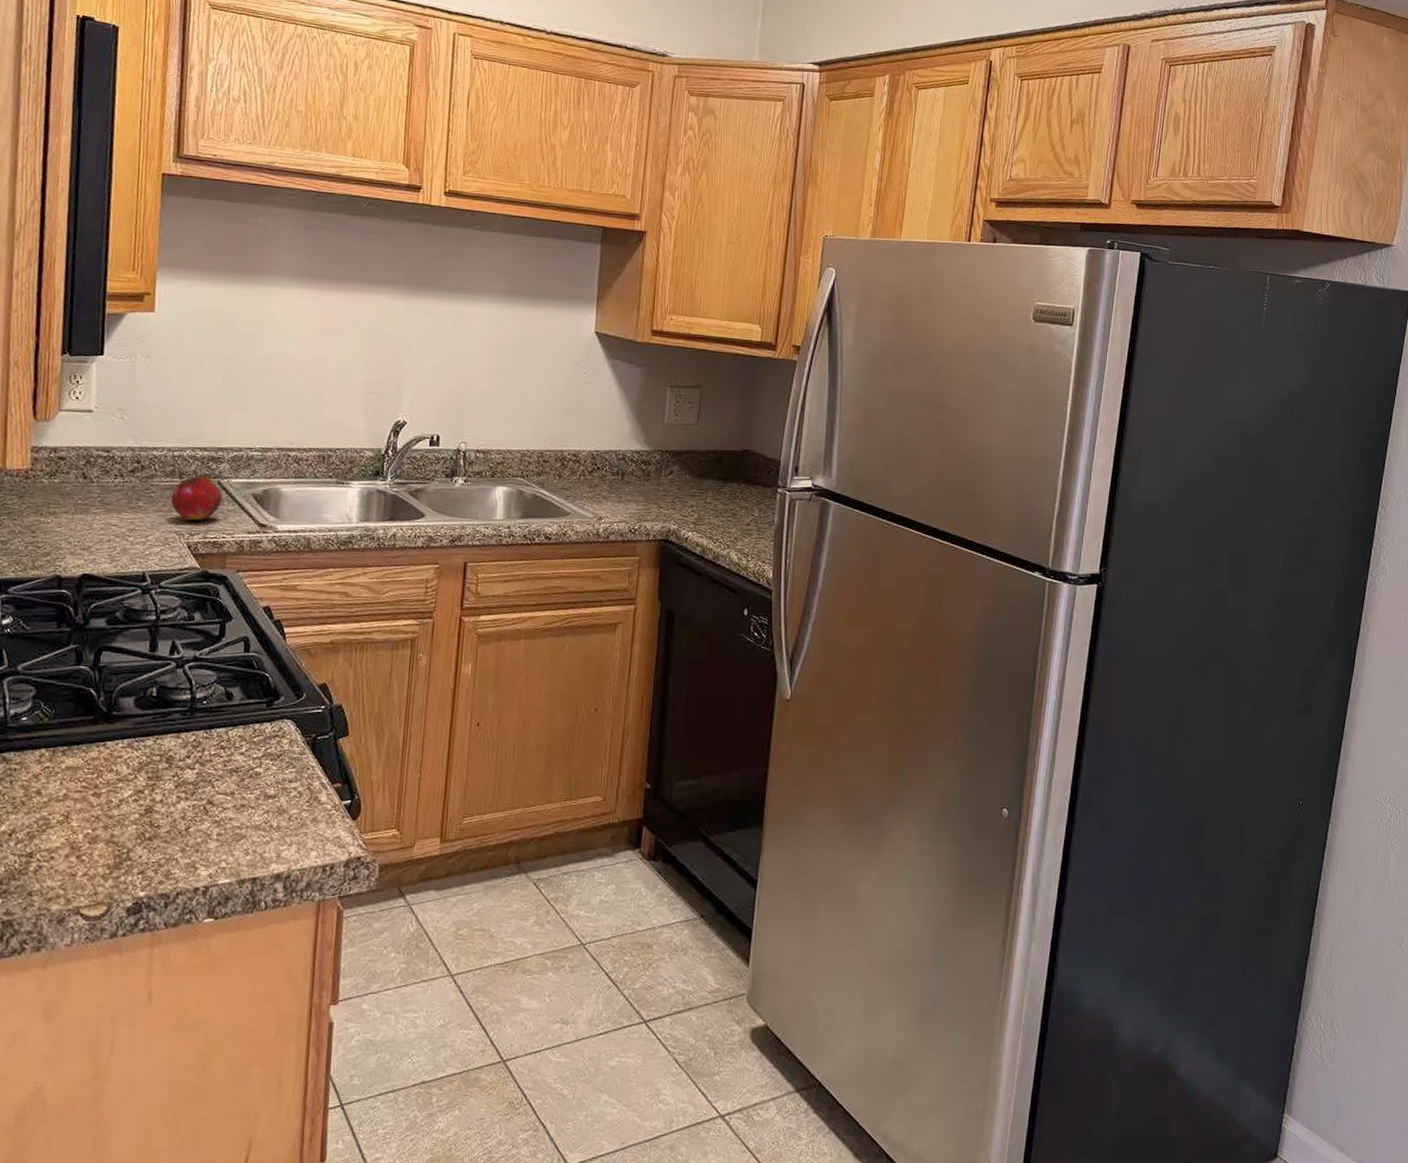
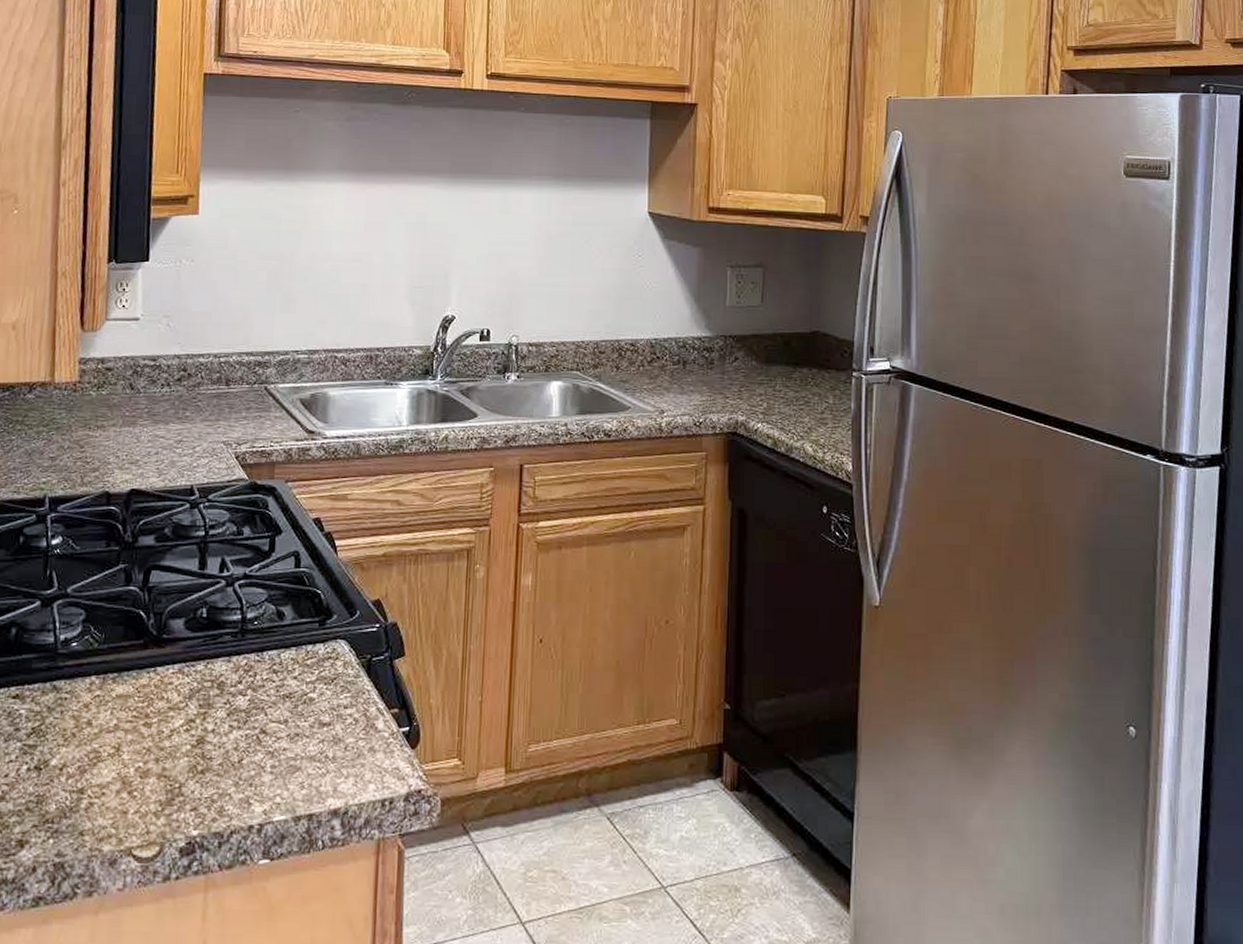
fruit: present [171,473,222,521] -> none [218,379,269,430]

